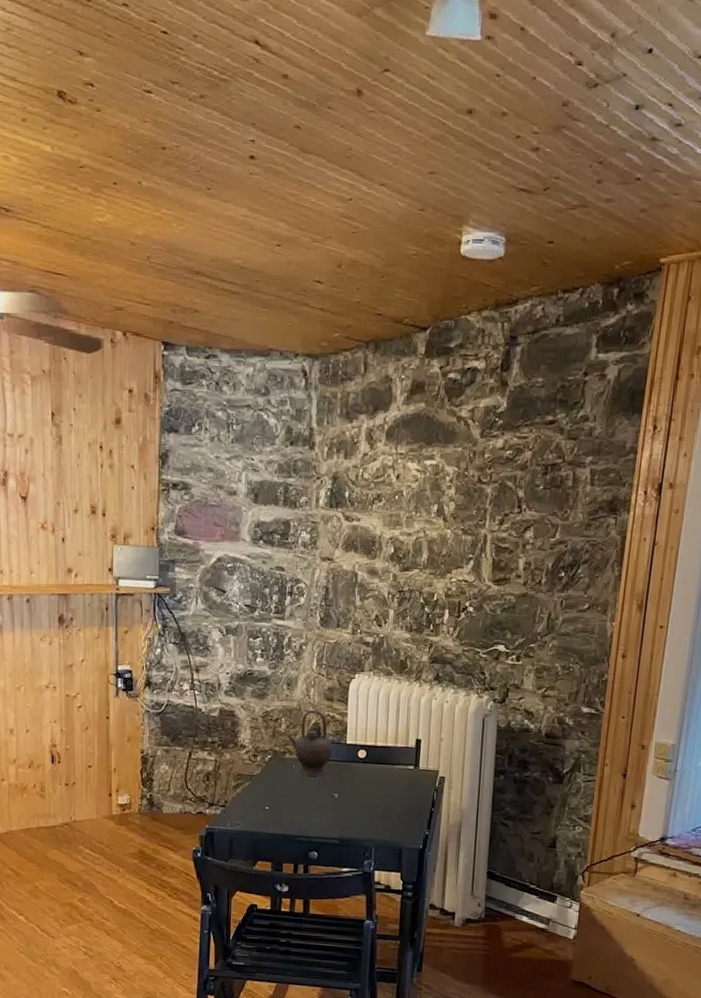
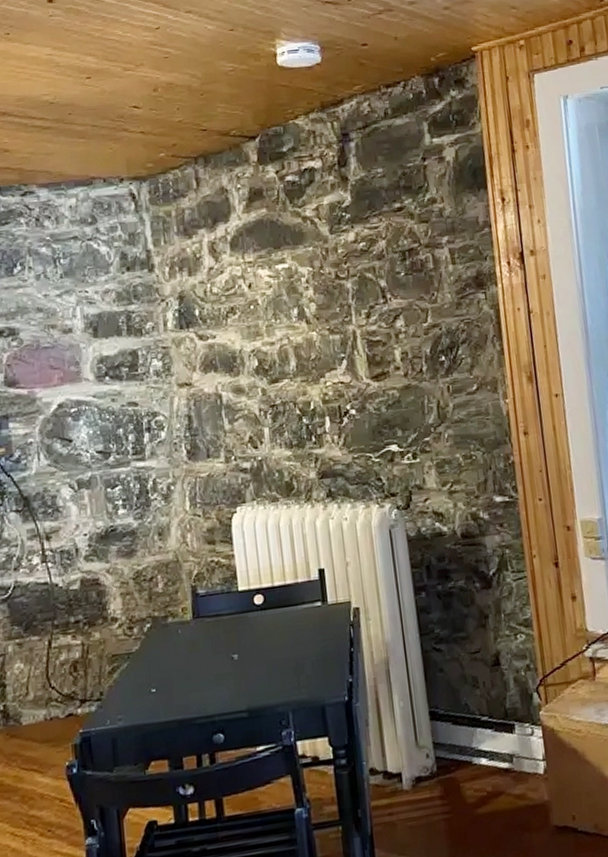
teapot: present [286,709,333,776] -> none [165,557,224,640]

